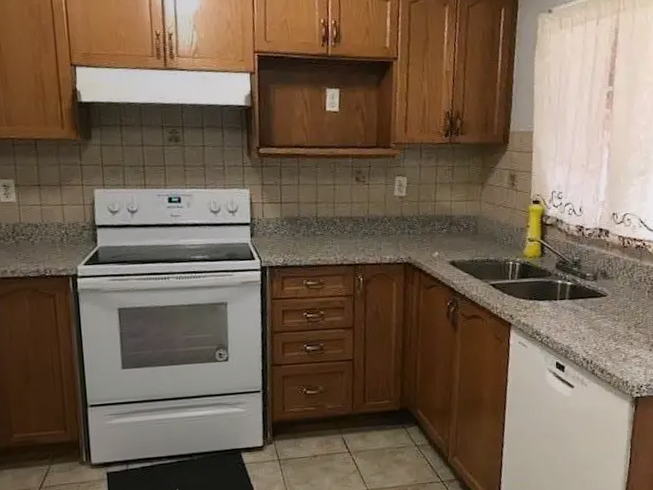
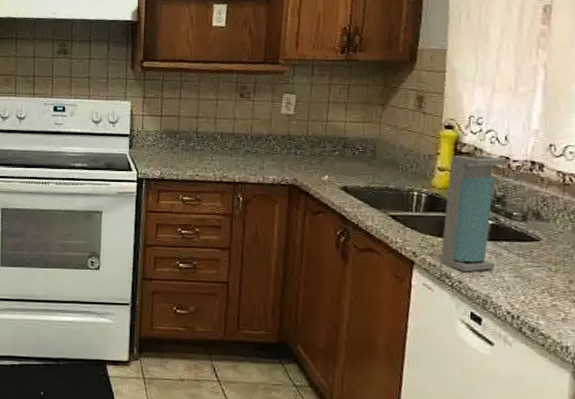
soap dispenser: none [532,225,581,329] -> present [440,154,507,272]

